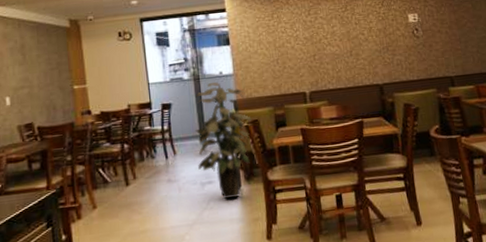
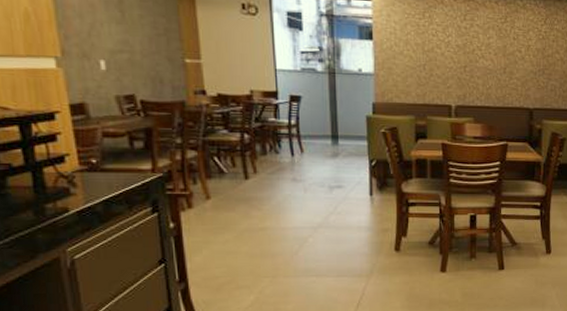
indoor plant: present [195,81,252,199] -> none [326,79,390,205]

